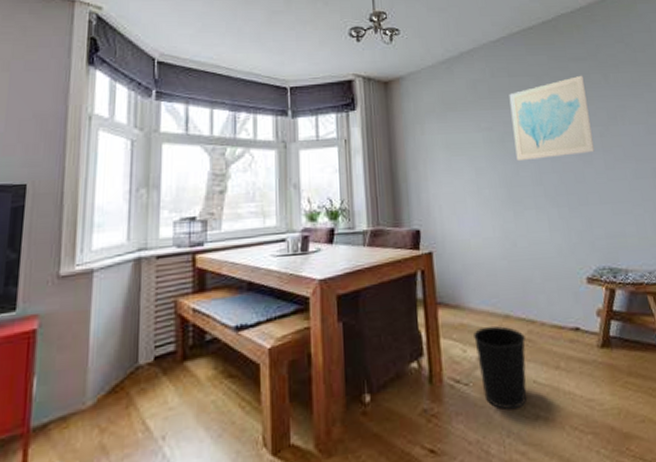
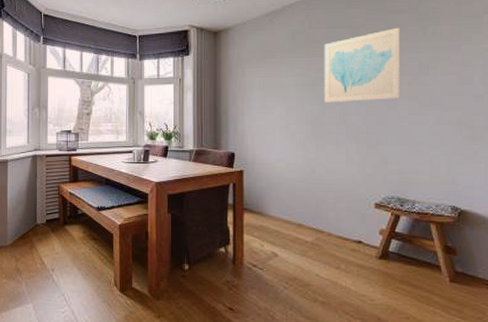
wastebasket: present [474,325,527,410] -> none [271,230,313,292]

